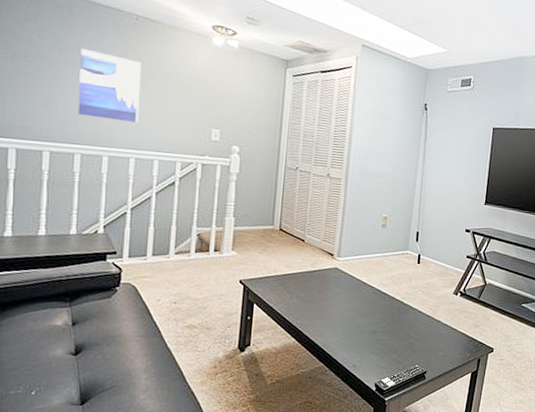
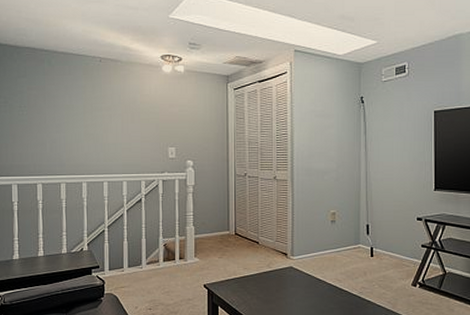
wall art: present [78,48,142,123] -> none [60,93,108,150]

